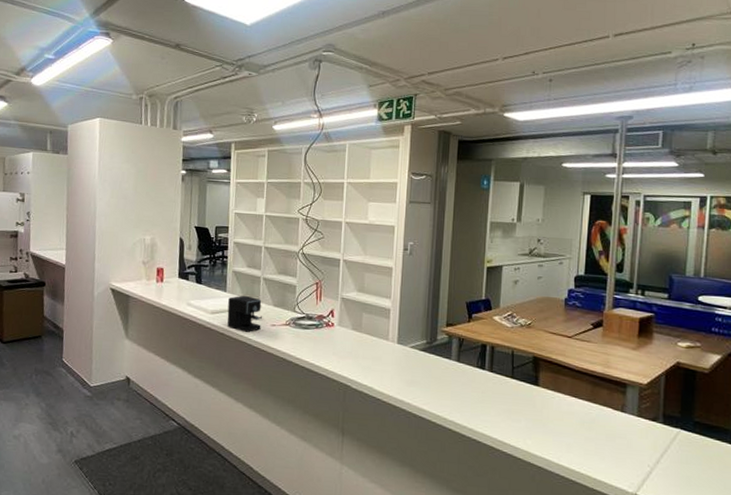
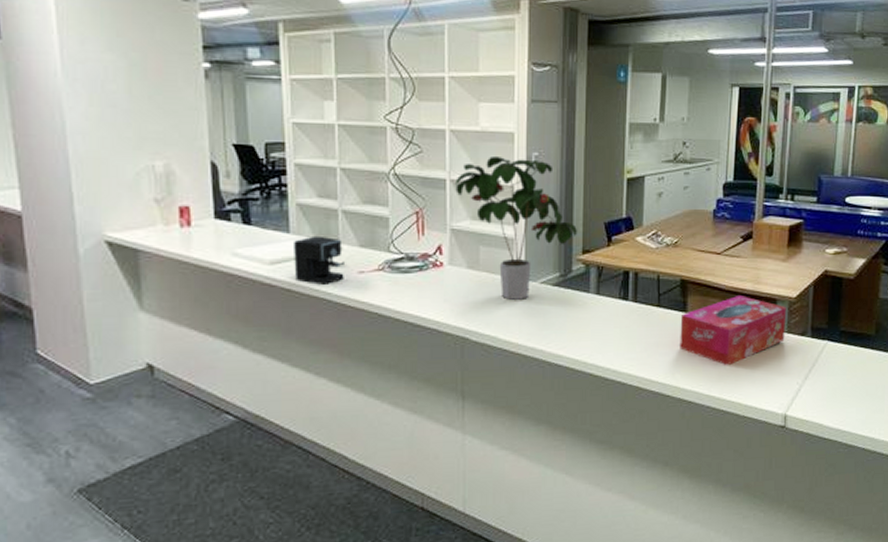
potted plant: none [347,243,443,359] -> present [455,155,577,300]
tissue box: none [531,375,637,440] -> present [680,294,787,366]

